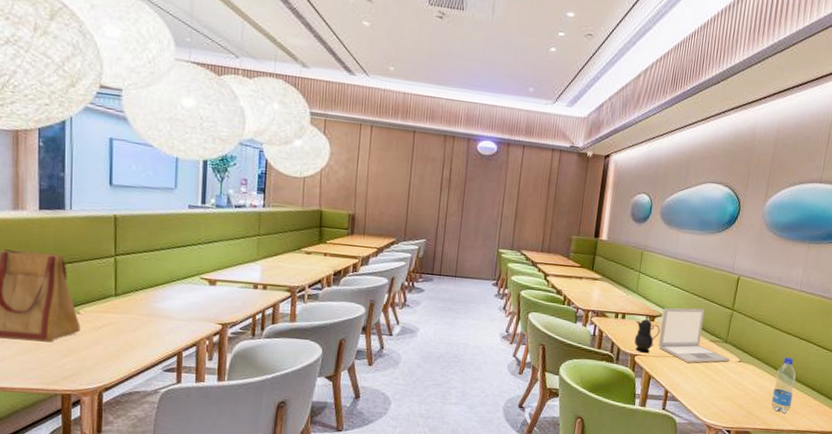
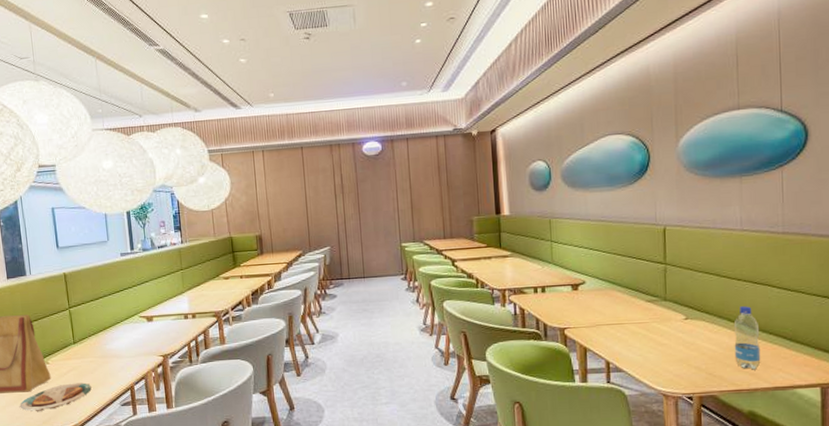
plate: none [34,339,130,366] -> present [19,382,92,412]
coffeepot: present [634,315,660,354] -> none [557,284,587,326]
laptop: present [658,307,730,364] -> none [585,268,675,329]

